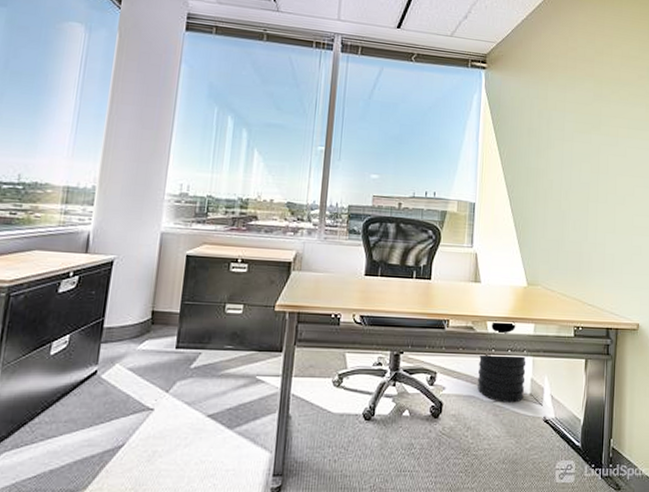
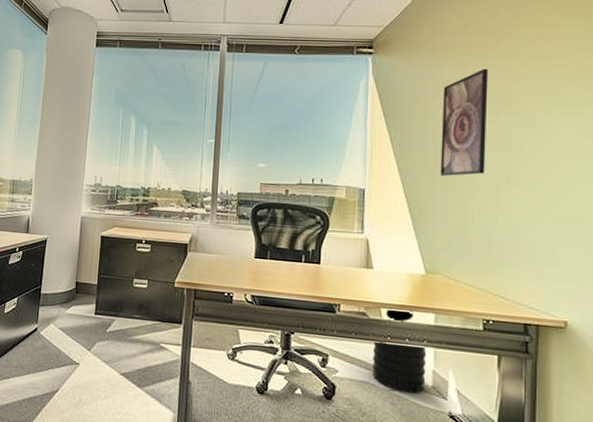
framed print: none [542,91,584,192] -> present [440,68,489,177]

